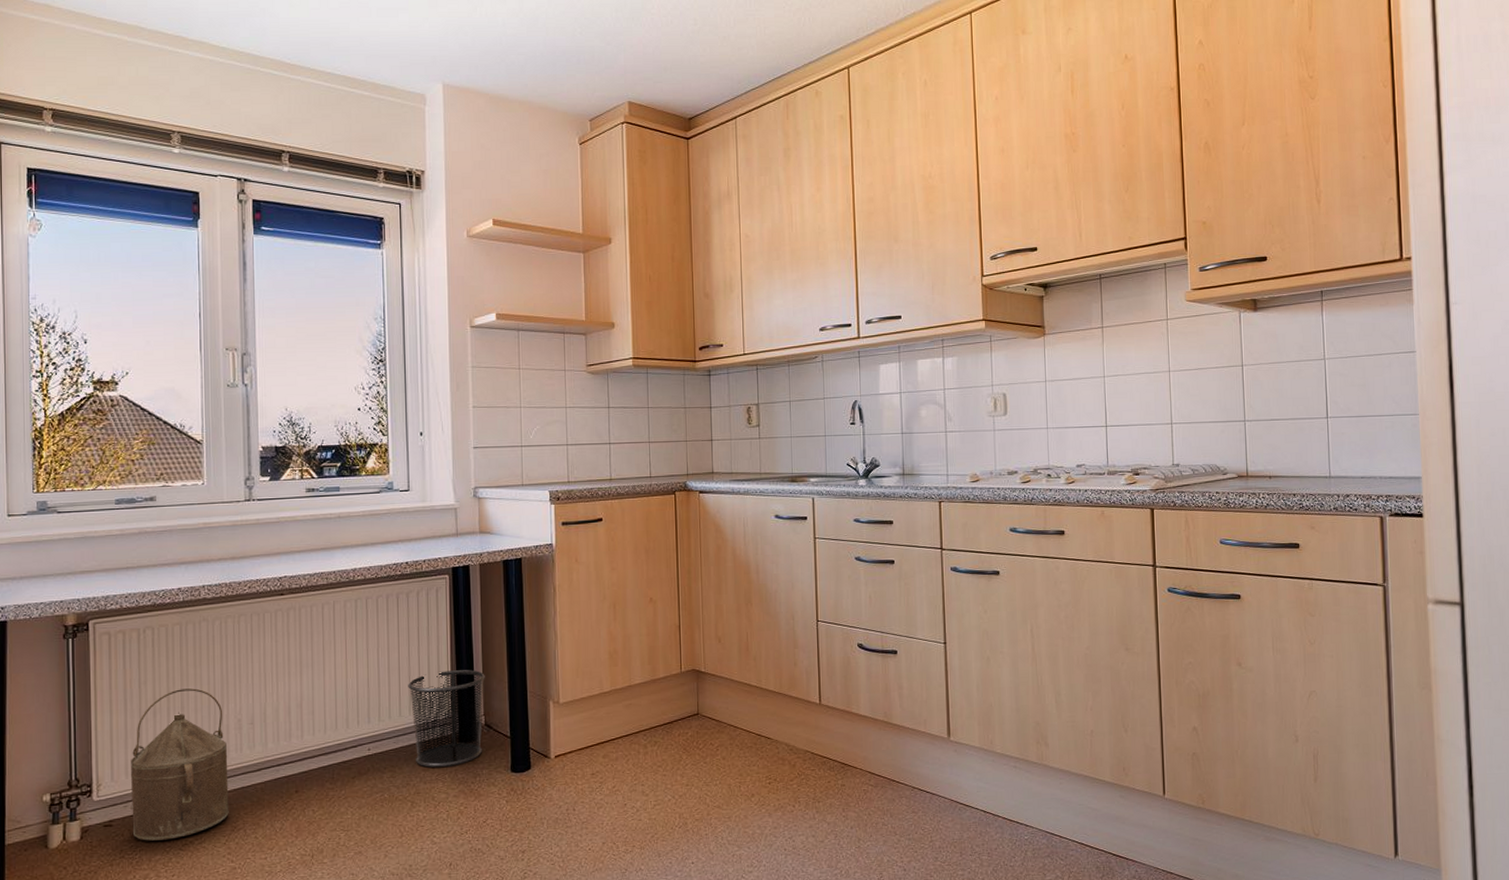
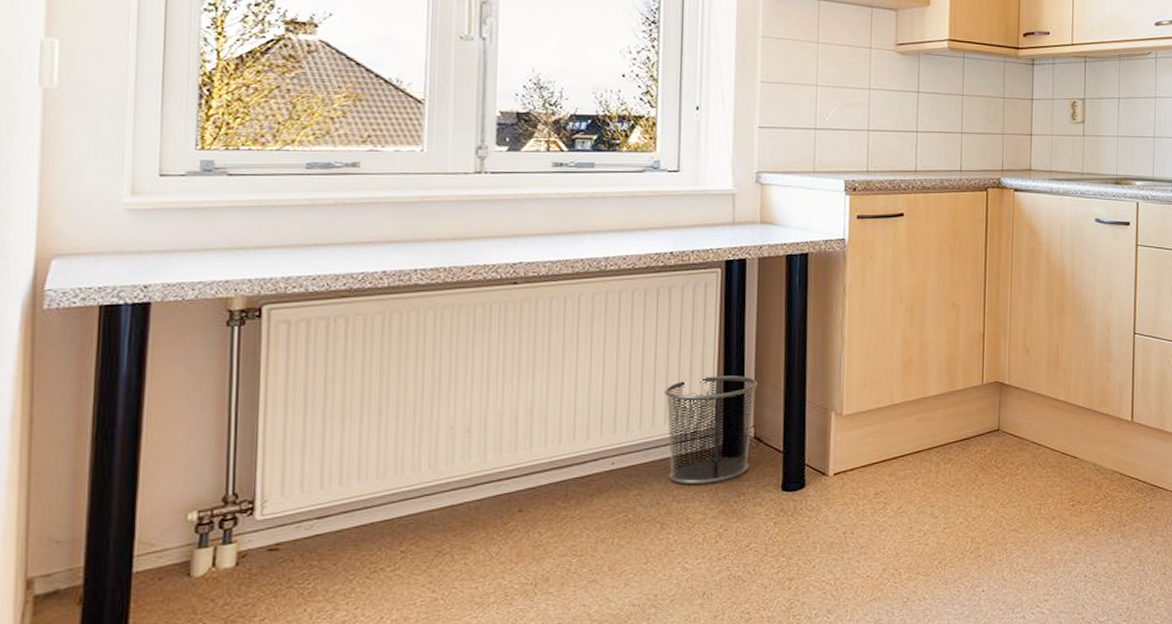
watering can: present [130,688,229,841] -> none [306,389,435,568]

